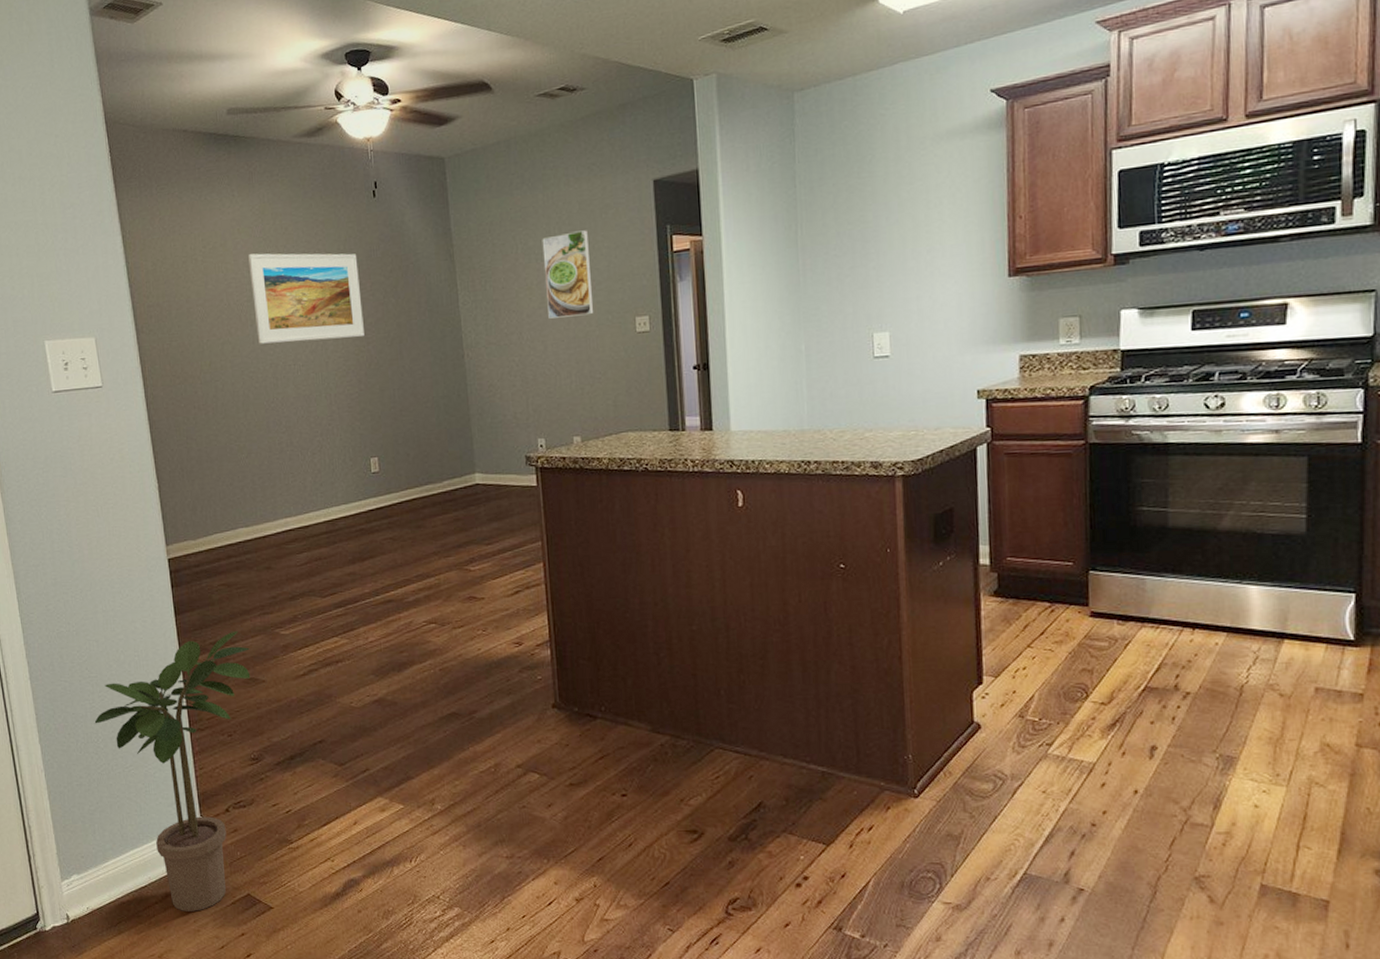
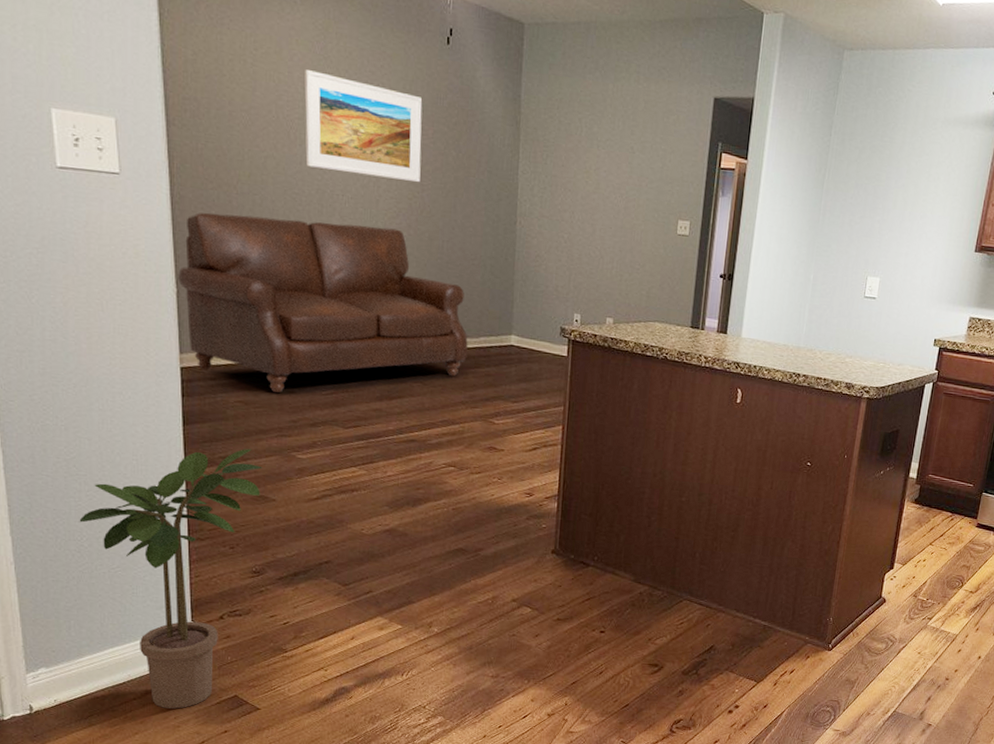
sofa: none [158,387,433,570] -> present [178,212,468,392]
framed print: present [542,230,594,319] -> none [601,127,649,210]

